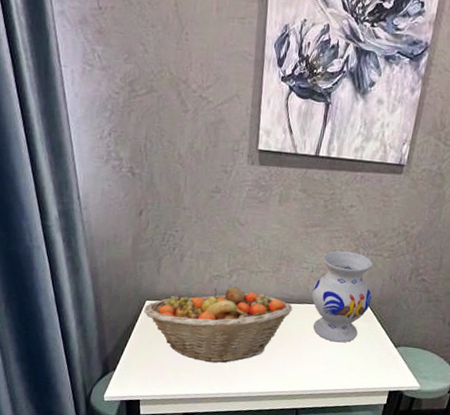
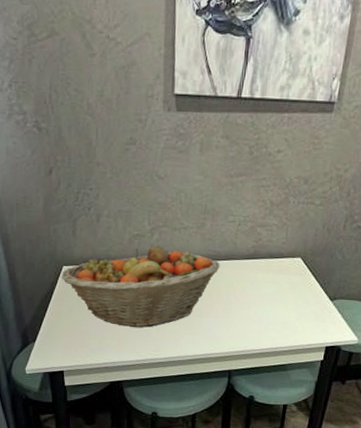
vase: present [312,250,373,343] -> none [240,200,305,299]

